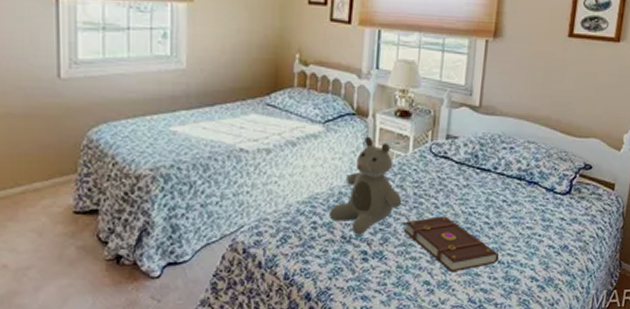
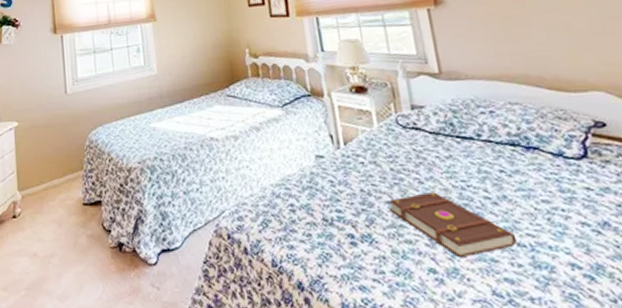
teddy bear: present [329,136,402,235] -> none [304,115,380,216]

